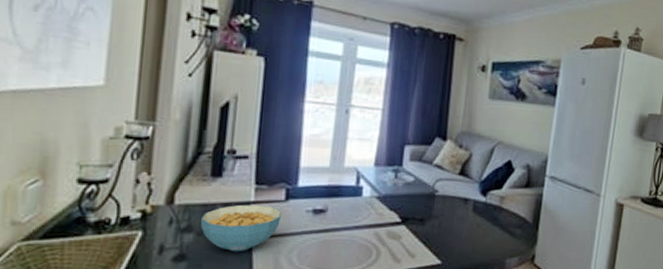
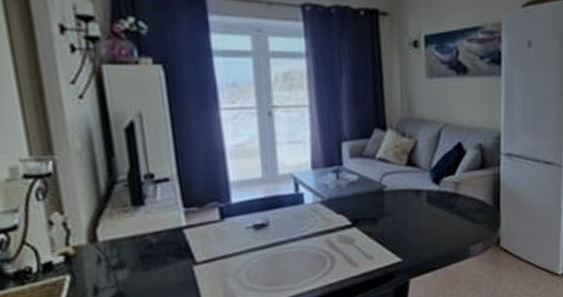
cereal bowl: present [200,204,283,251] -> none [131,228,221,281]

